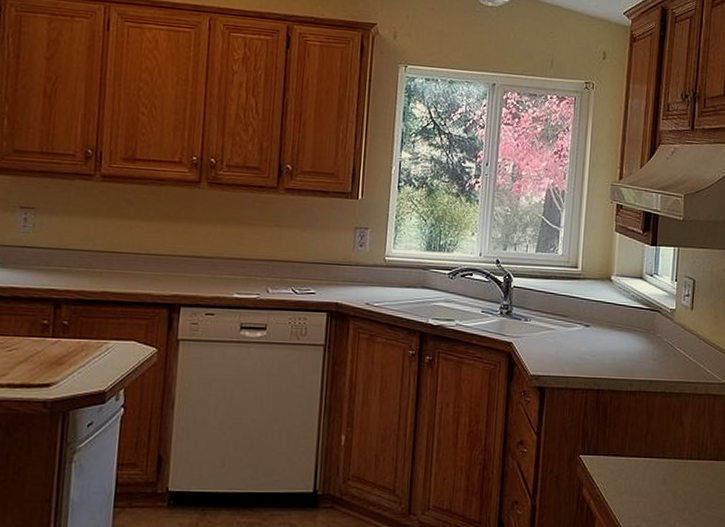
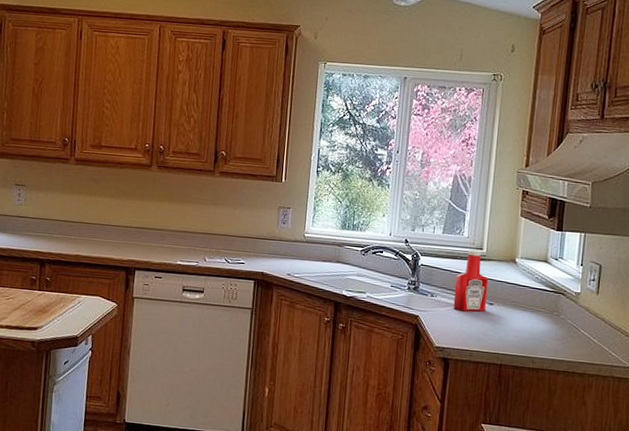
ketchup bottle: none [548,269,585,335] -> present [453,250,489,312]

